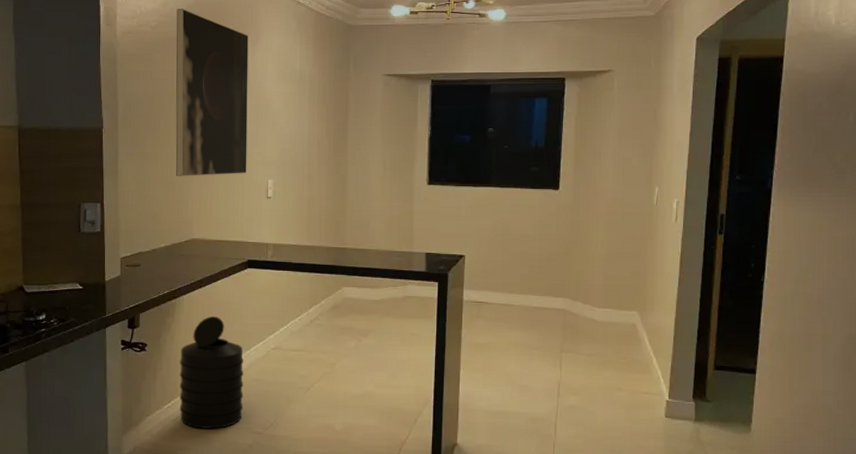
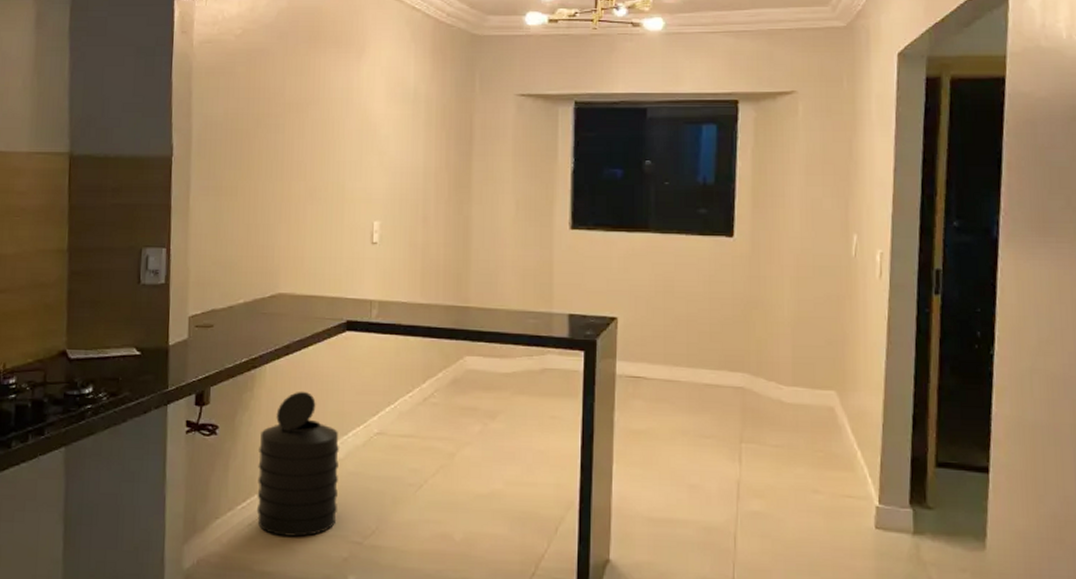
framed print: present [175,9,249,177] -> none [260,14,353,217]

